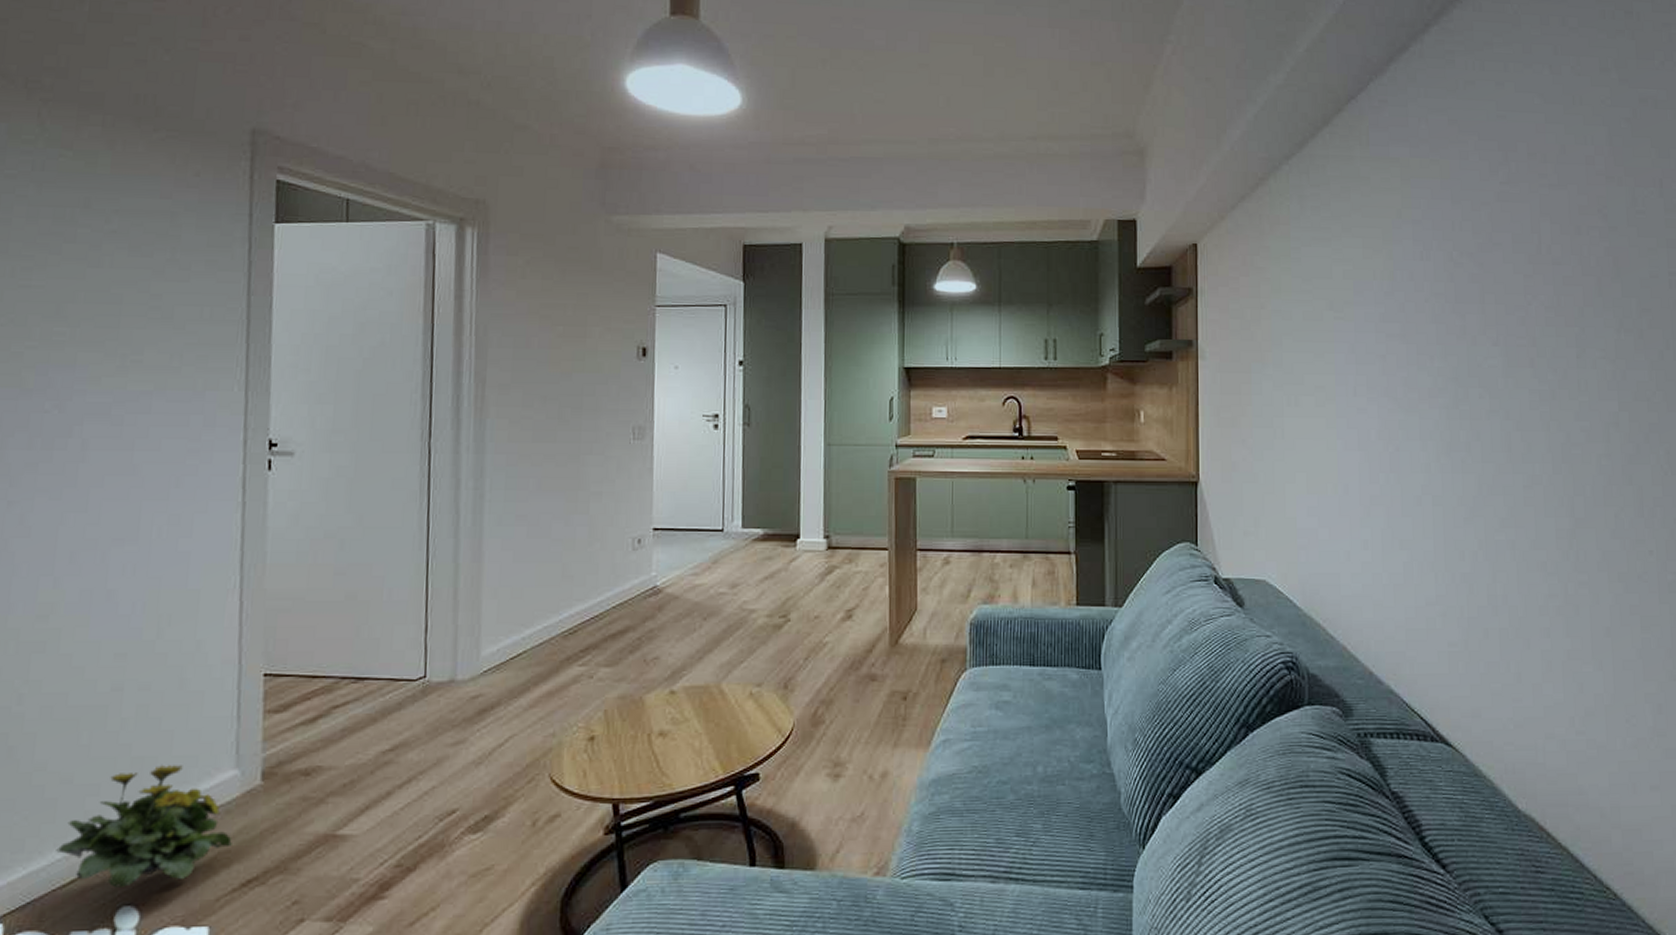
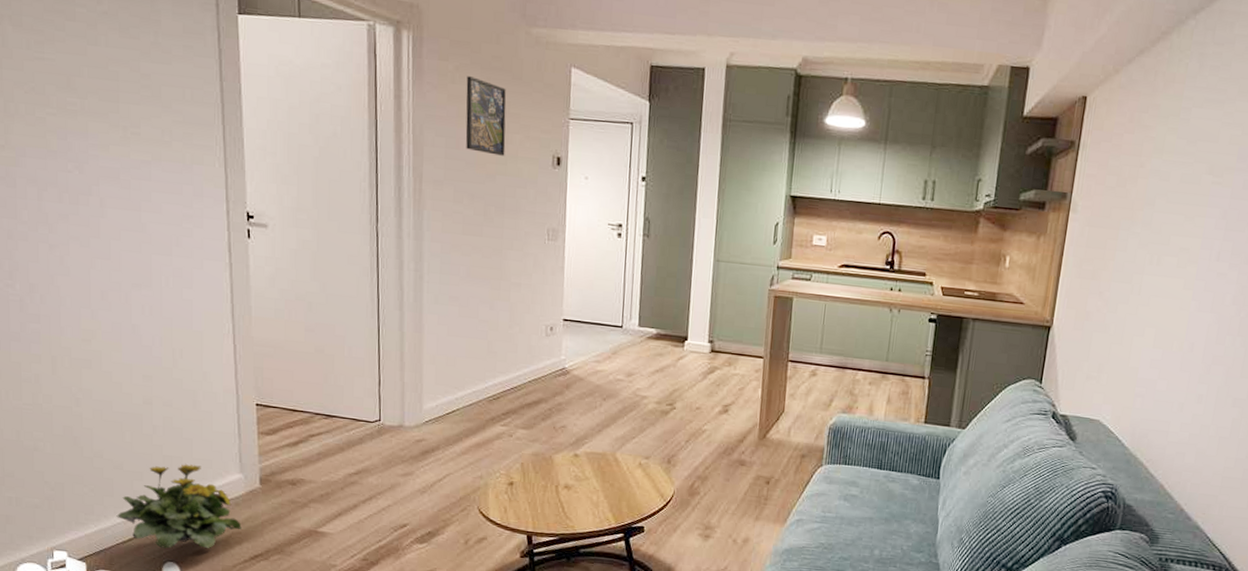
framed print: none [537,270,584,351] -> present [465,76,507,156]

